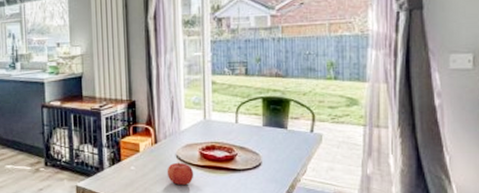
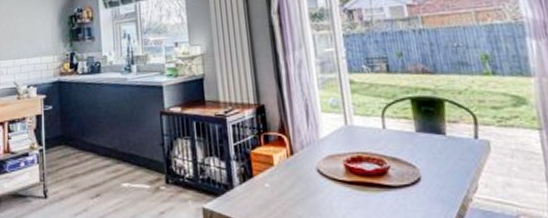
fruit: present [167,162,194,186] -> none [307,177,341,207]

